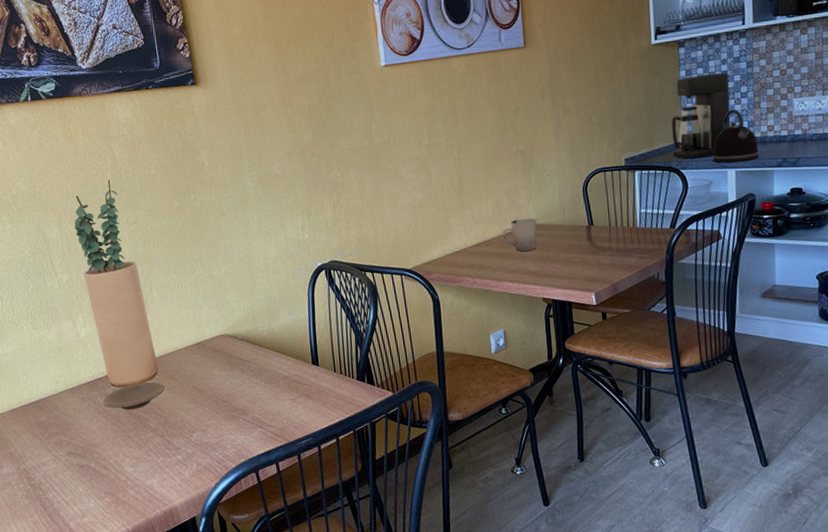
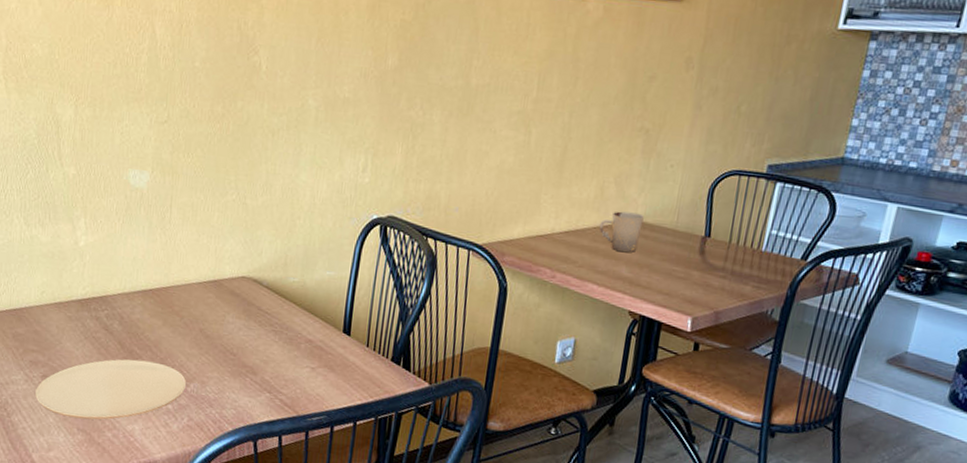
plate: none [63,421,191,485] -> present [35,359,187,420]
vase: present [74,180,158,387] -> none [93,63,164,315]
saucer: present [103,381,165,410] -> none [93,312,167,342]
coffee maker: present [671,73,731,160] -> none [828,79,922,184]
kettle: present [711,109,760,163] -> none [873,130,935,199]

